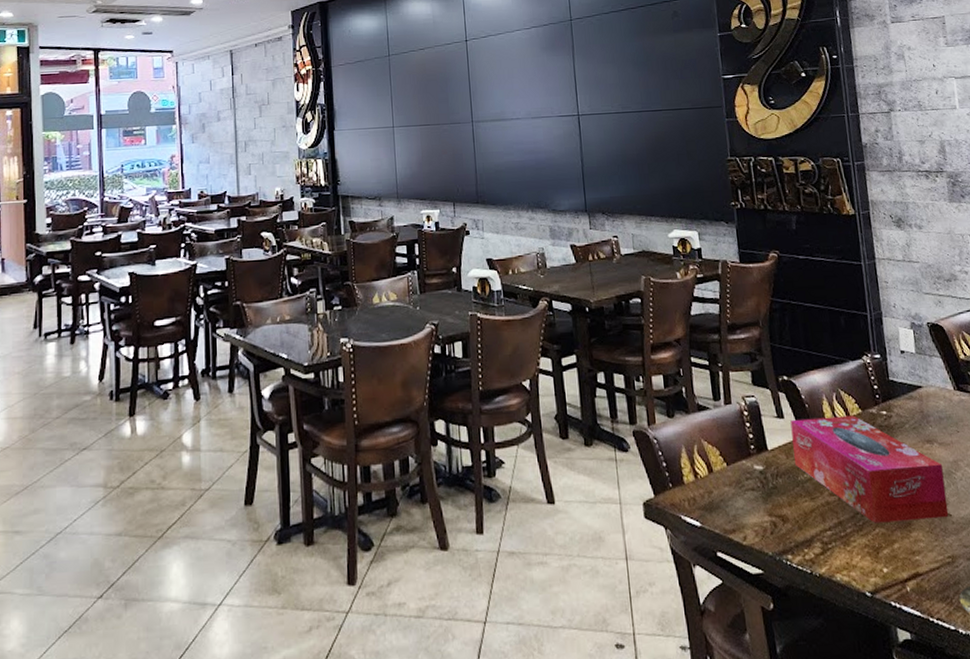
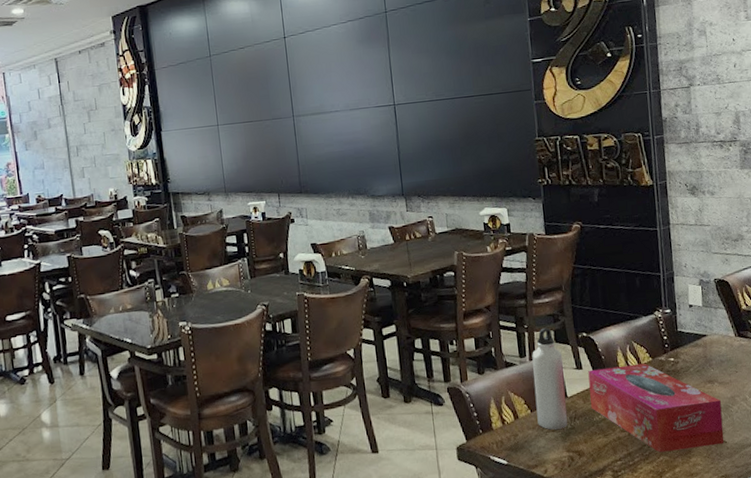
water bottle: none [727,367,769,488] -> present [532,327,568,430]

